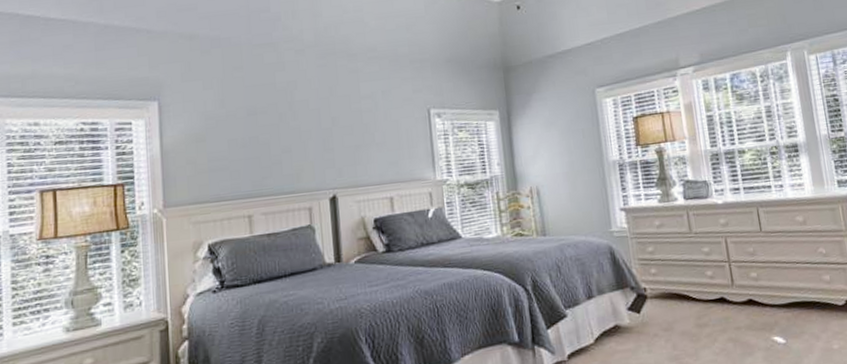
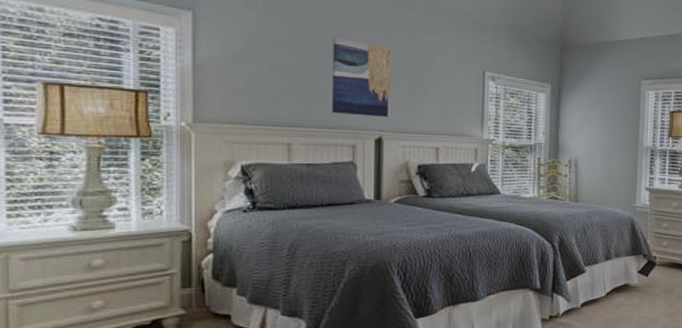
wall art: none [281,101,341,178] -> present [332,37,391,117]

